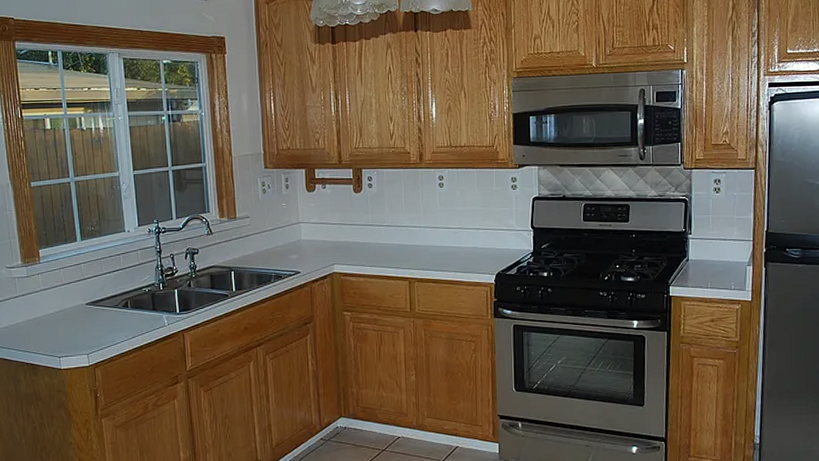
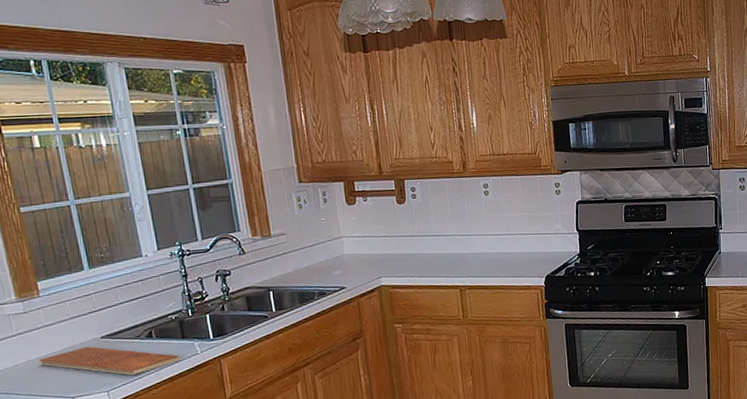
chopping board: none [35,311,150,341] -> present [38,346,181,376]

